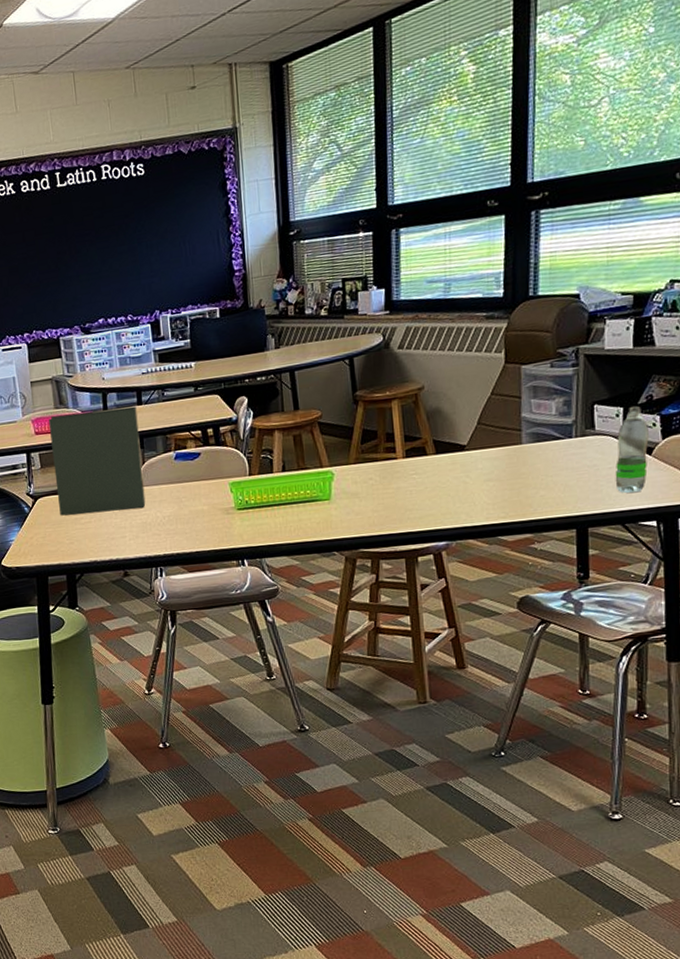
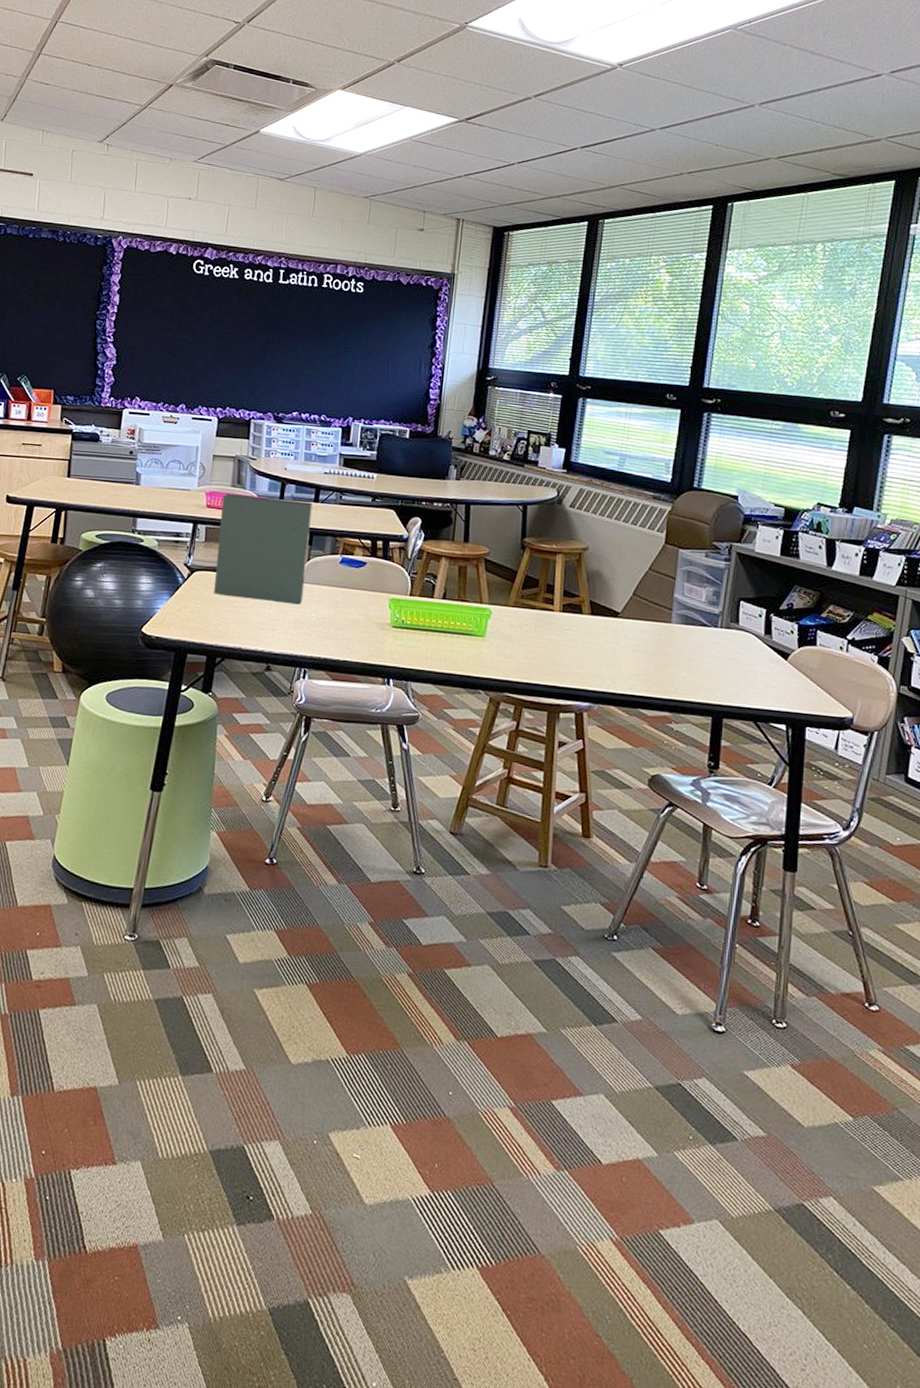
bottle: present [615,405,649,494] -> none [752,610,787,694]

